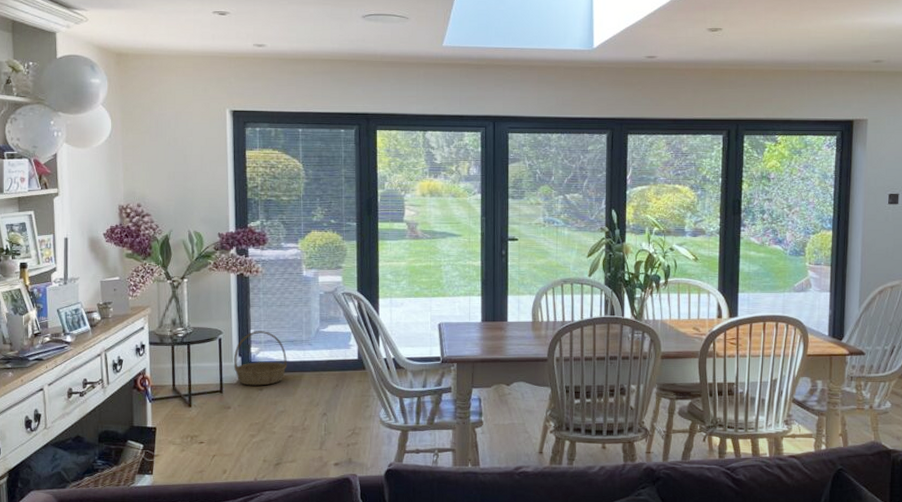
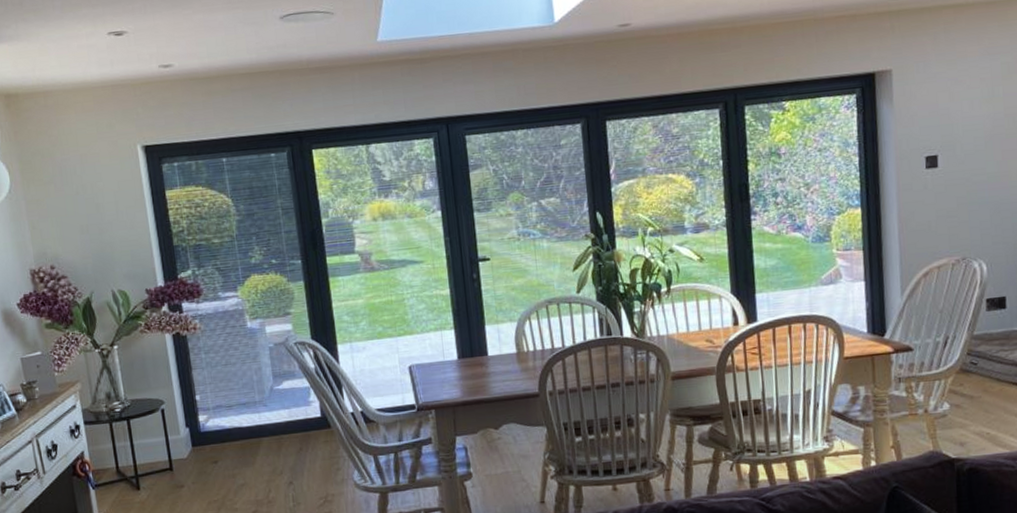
basket: present [234,331,288,386] -> none [180,395,243,459]

